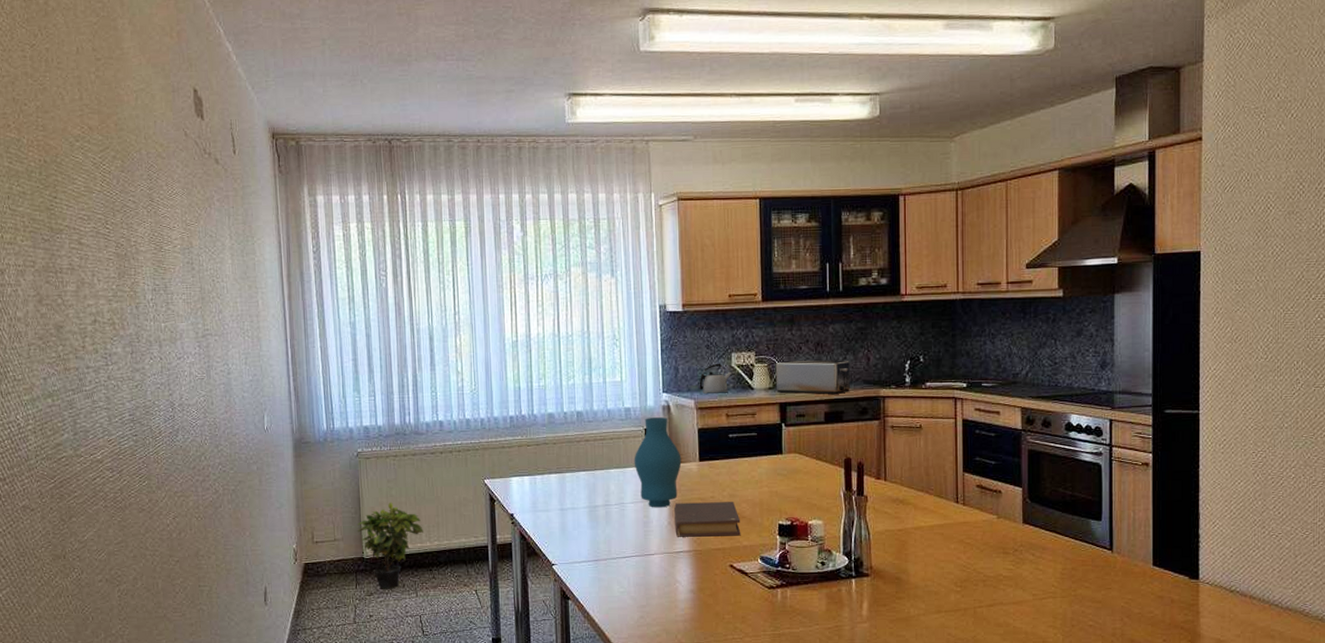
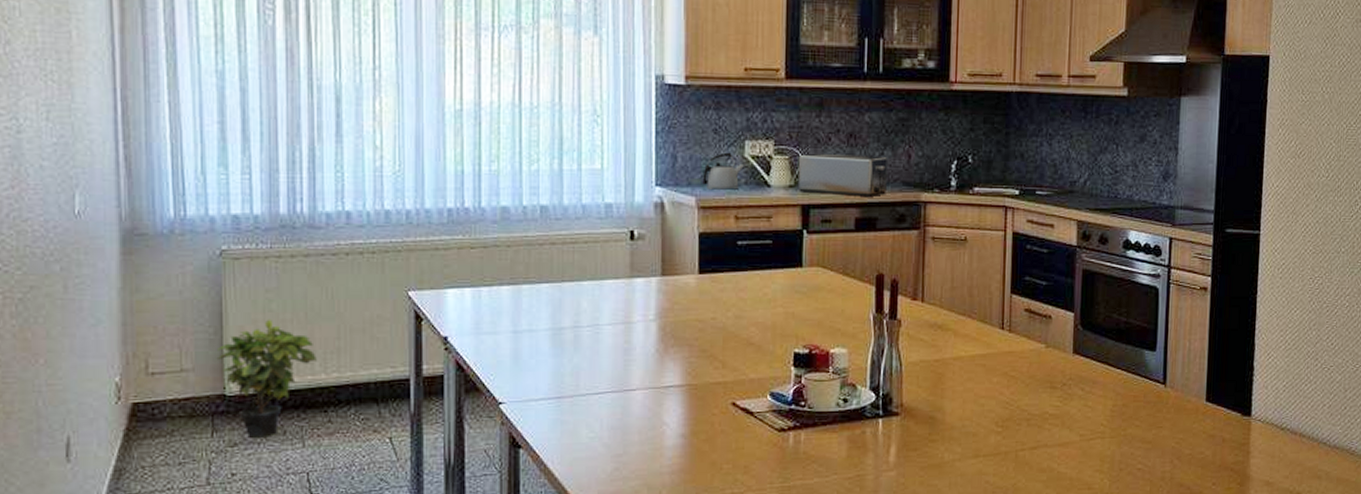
vase: present [634,417,682,507] -> none [614,217,676,330]
book: present [674,502,741,537] -> none [664,325,748,368]

